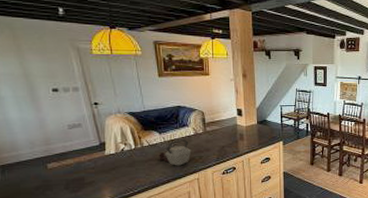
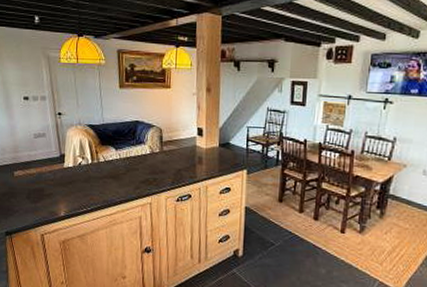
kettle: present [159,138,192,166] -> none [113,156,146,187]

